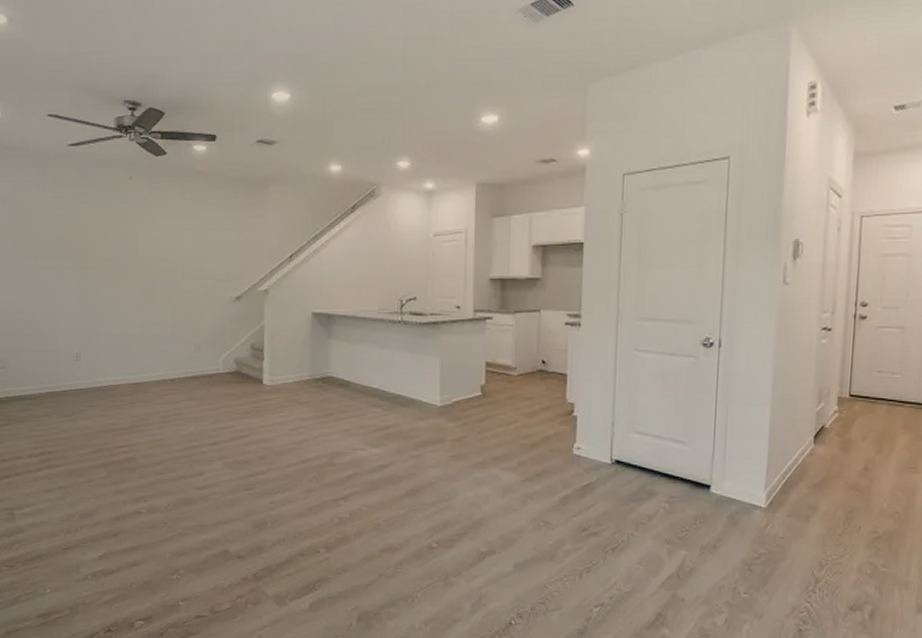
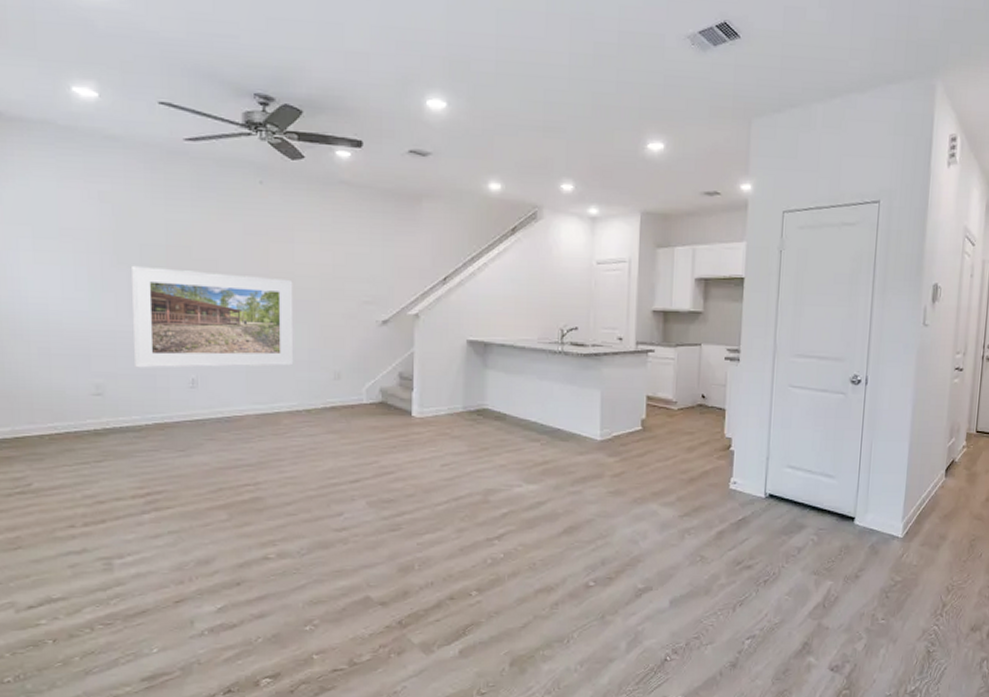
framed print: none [27,256,160,344] -> present [132,265,294,368]

